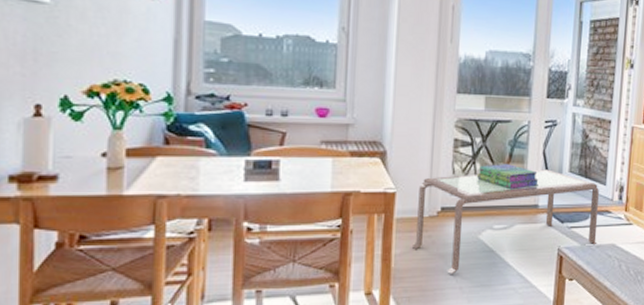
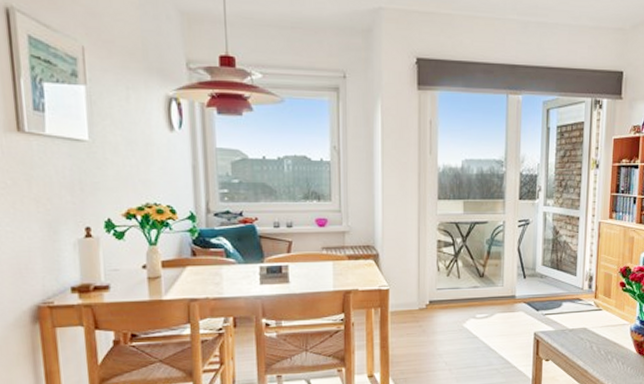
coffee table: present [411,169,599,274] -> none [405,264,571,358]
stack of books: present [477,164,539,190] -> none [460,261,515,283]

